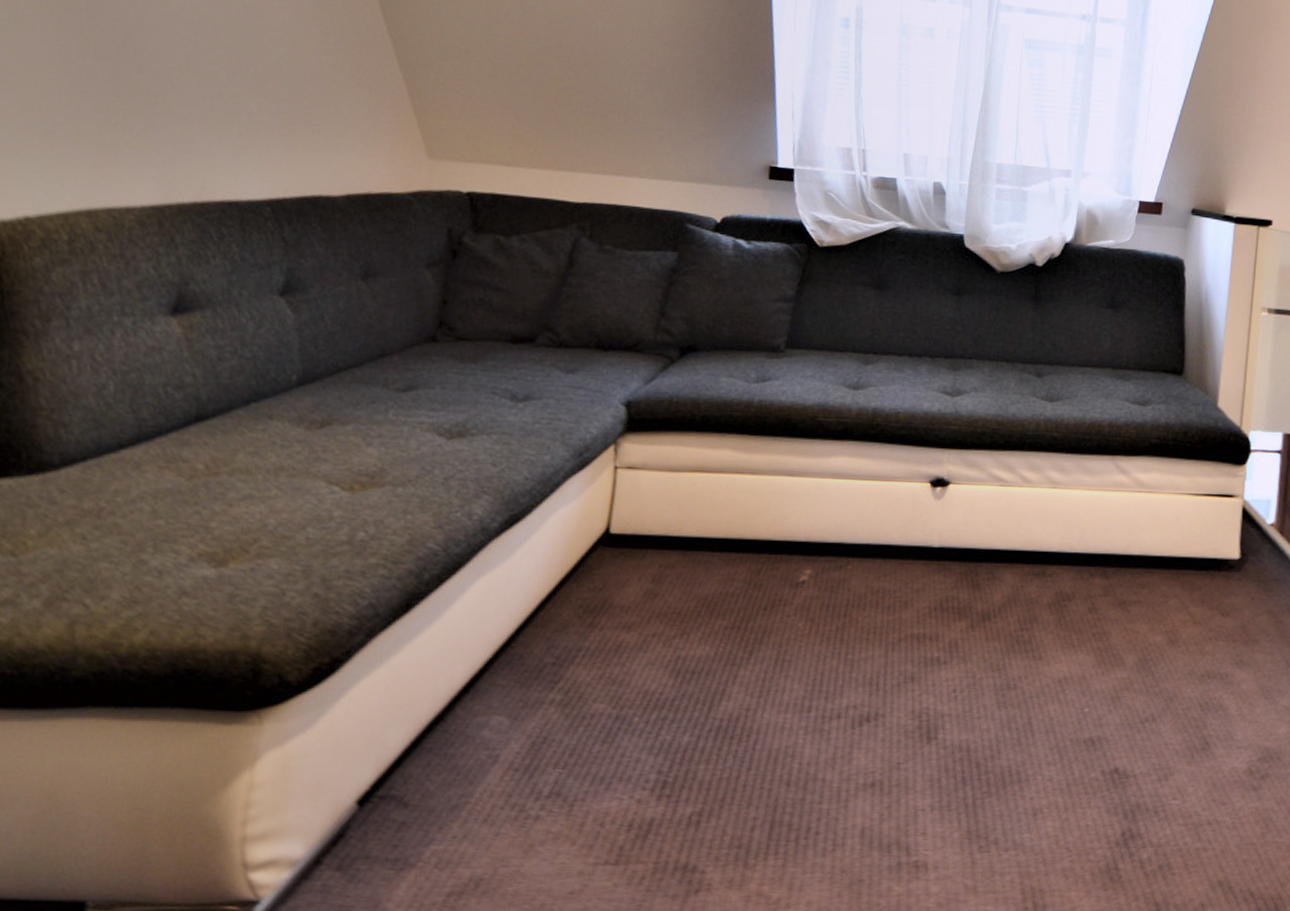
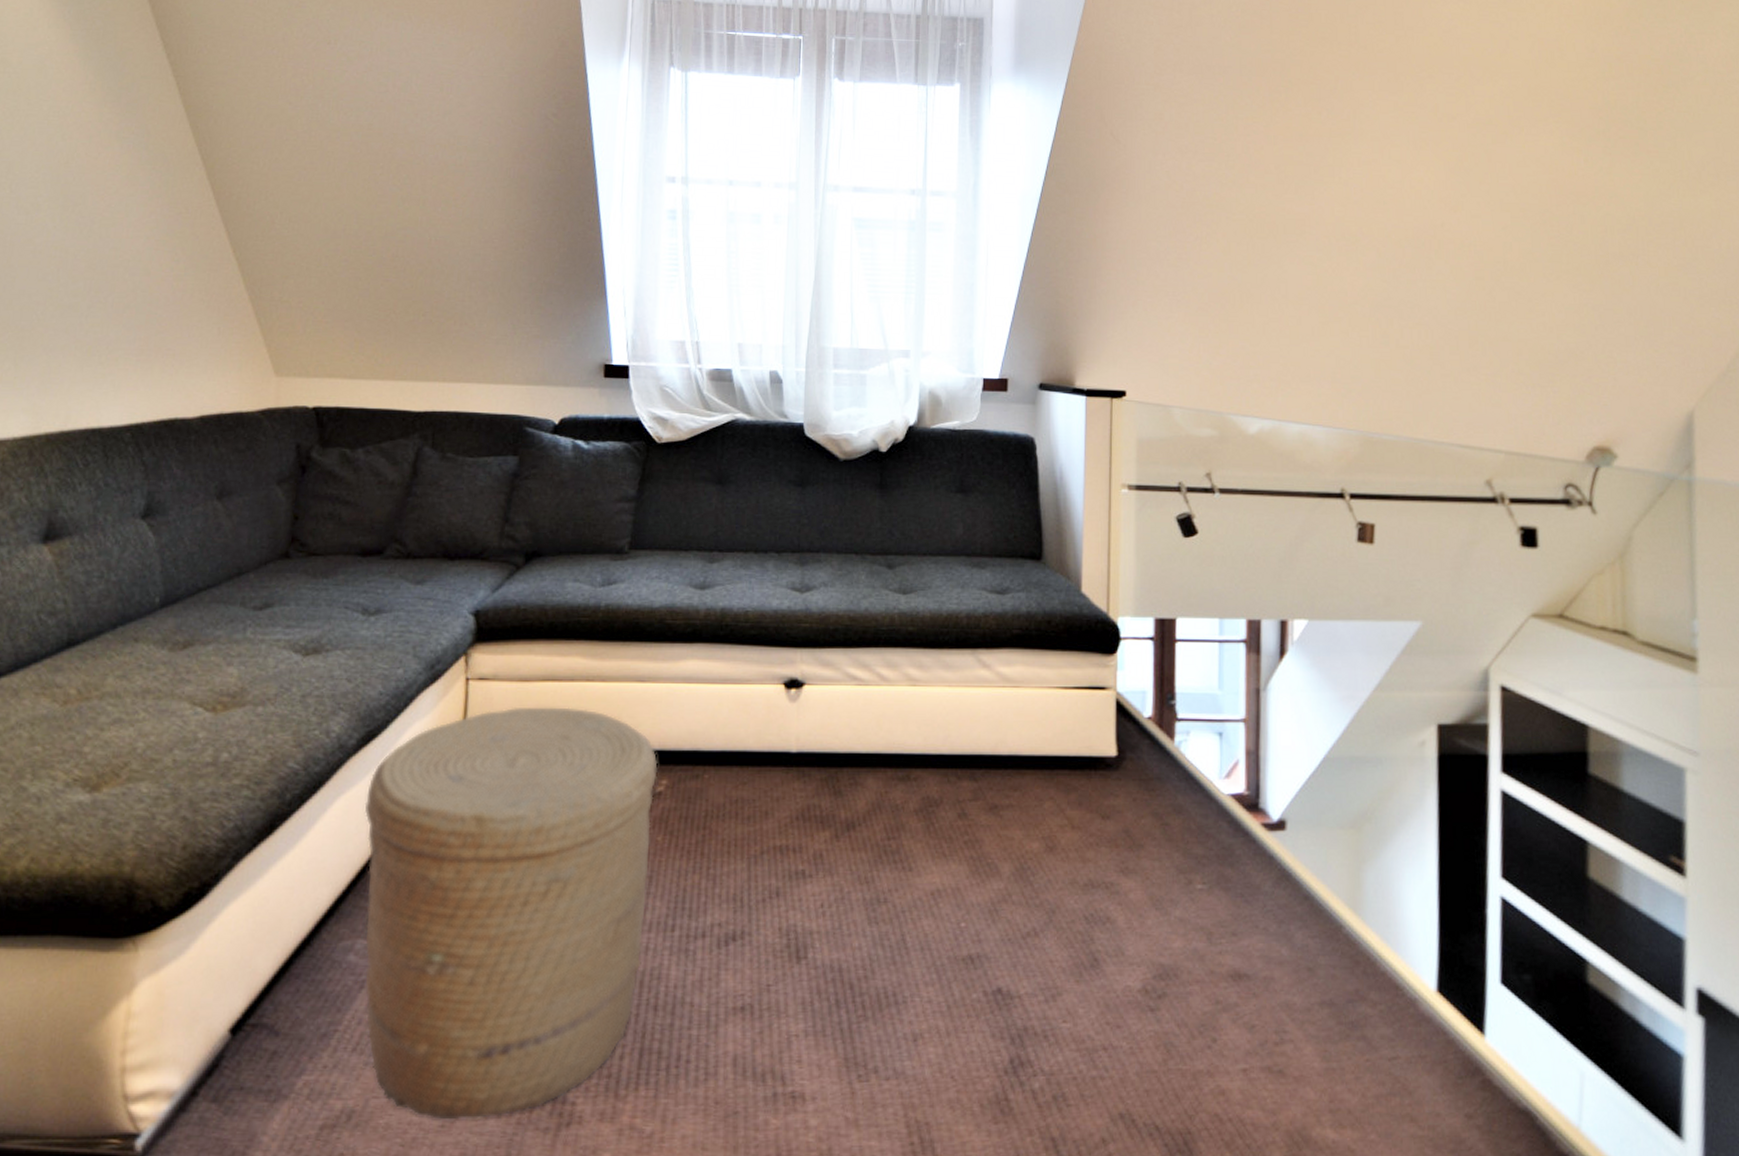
basket: none [498,496,803,888] -> present [364,707,658,1120]

